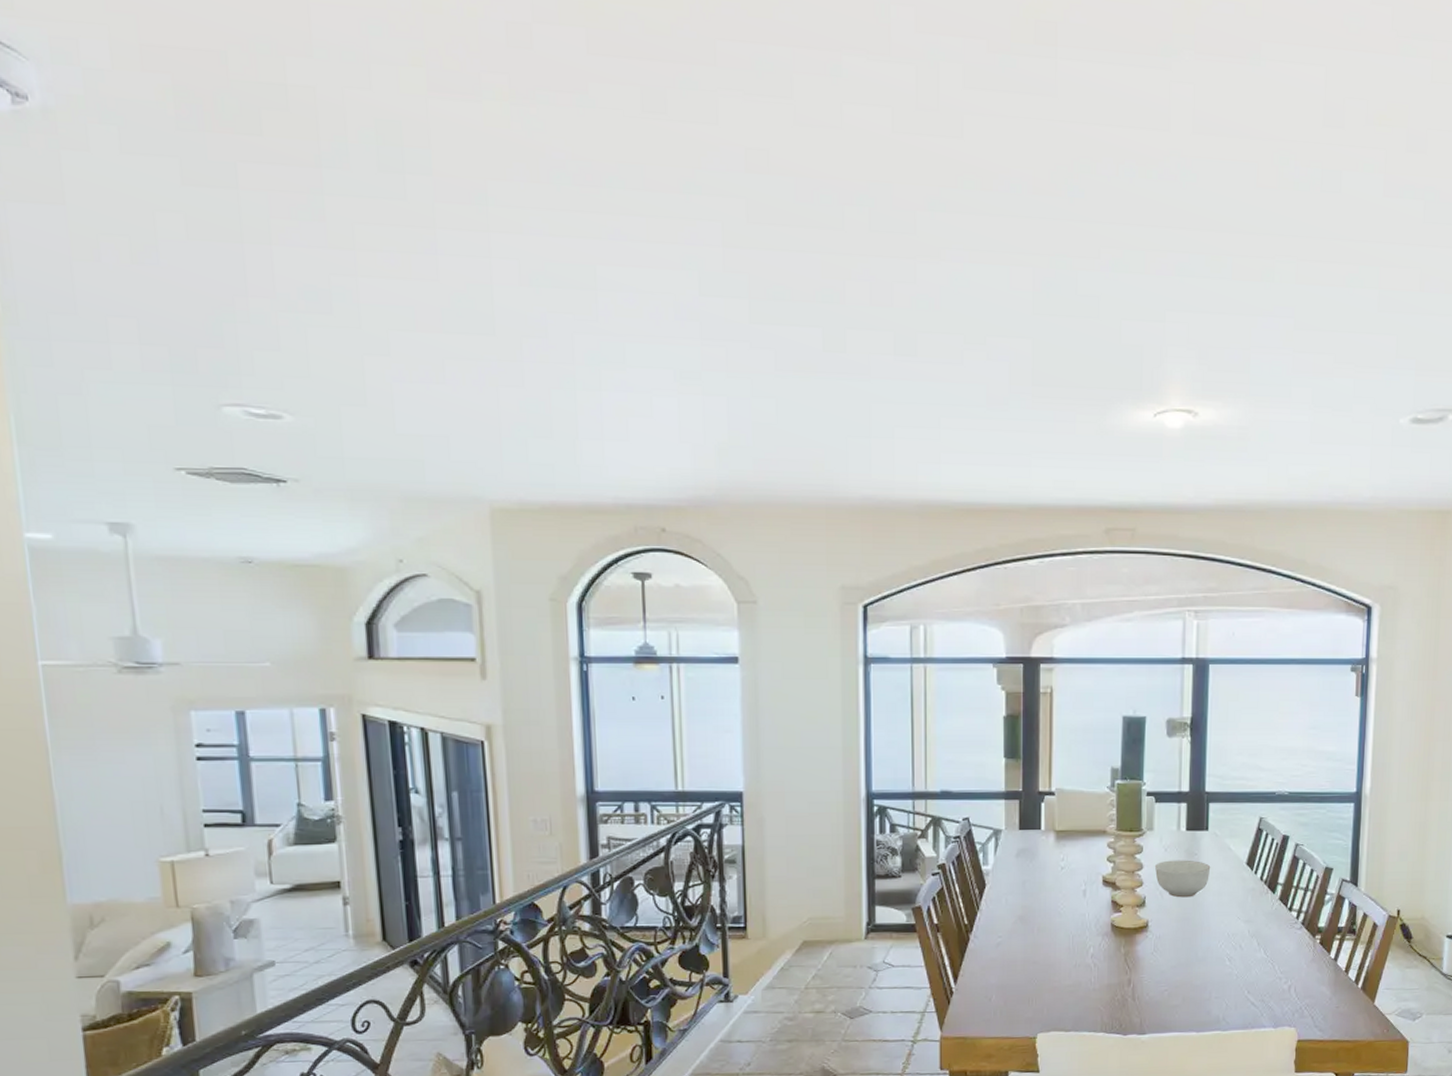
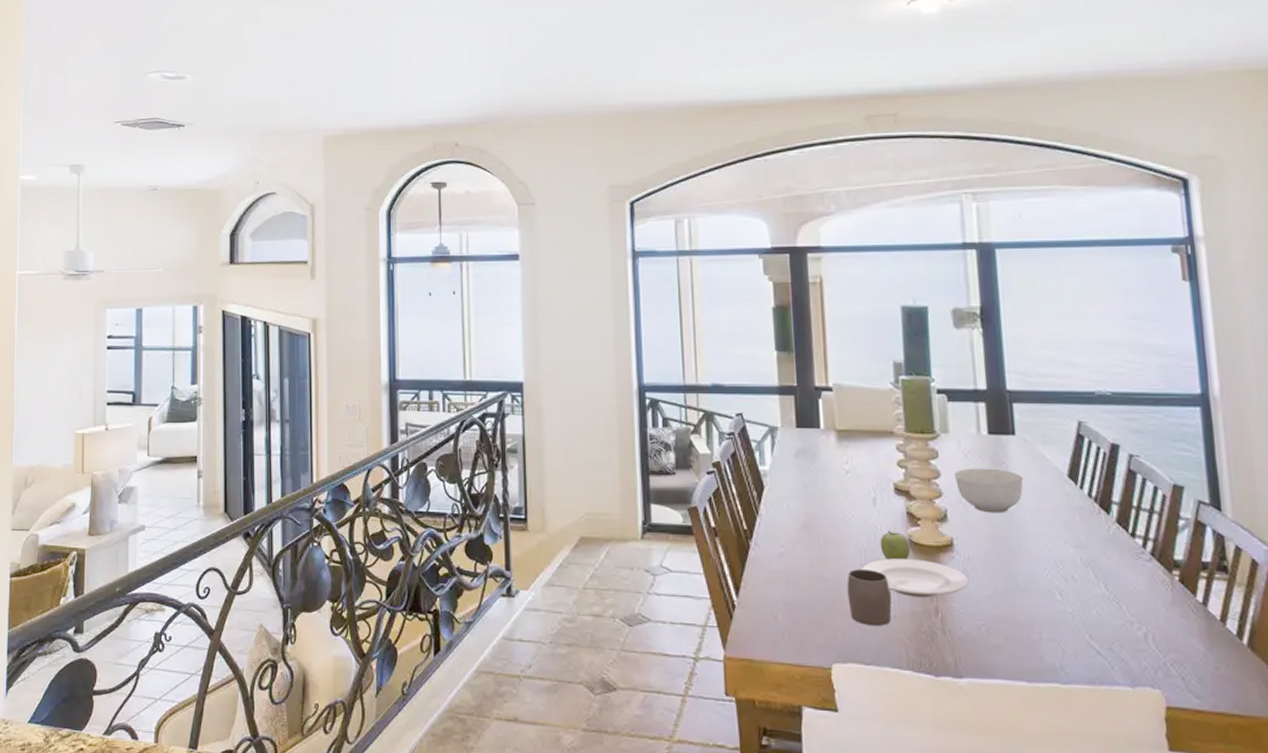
mug: none [1055,952,1092,999] -> present [846,569,892,626]
plate: none [1068,940,1158,972] -> present [861,558,969,597]
fruit: none [1086,917,1112,942] -> present [880,530,911,560]

